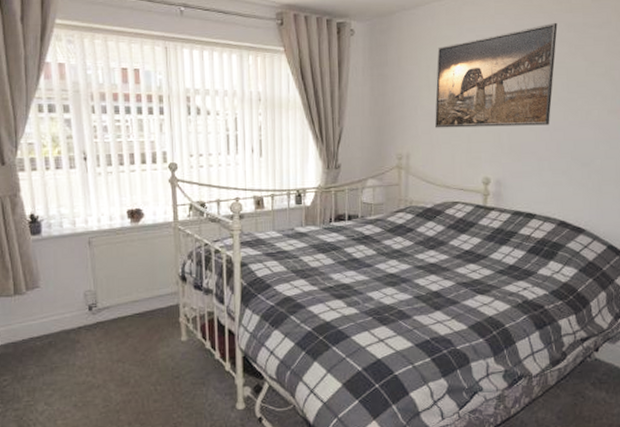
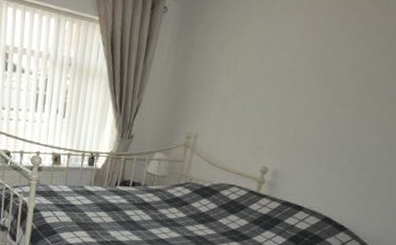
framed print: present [435,22,558,128] -> none [227,23,369,126]

